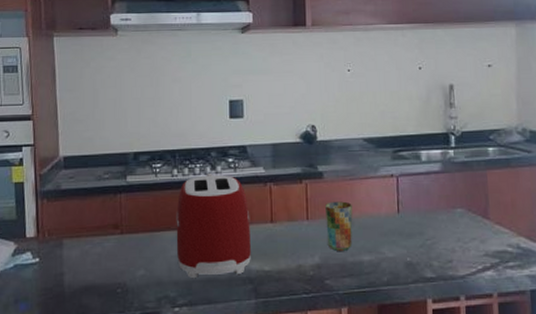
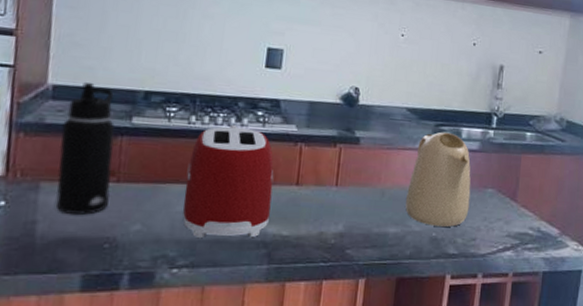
water bottle: none [74,150,116,265] -> present [56,82,115,215]
cup: present [325,201,353,251] -> none [354,169,386,221]
kettle: none [375,157,441,251] -> present [405,131,471,227]

